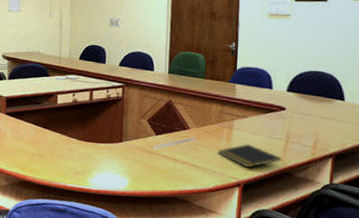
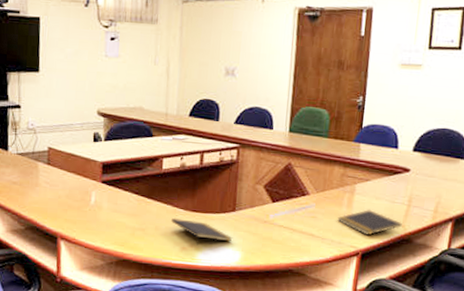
notepad: none [65,145,121,171] -> present [170,217,233,246]

